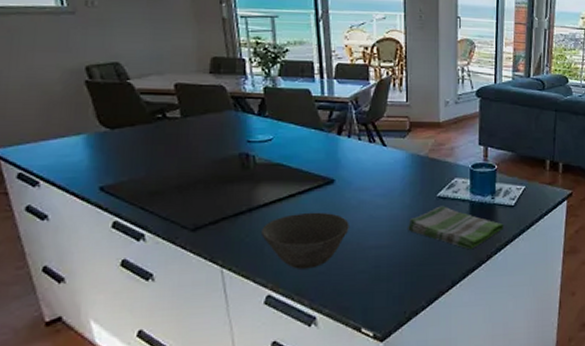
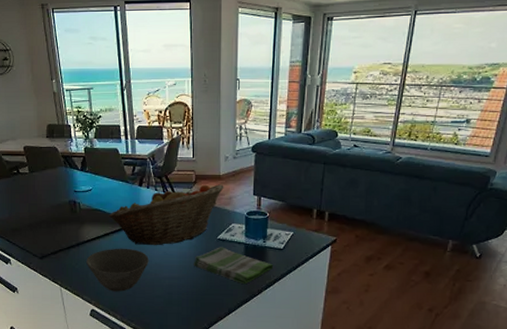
fruit basket: none [294,133,444,208] -> present [108,184,224,246]

